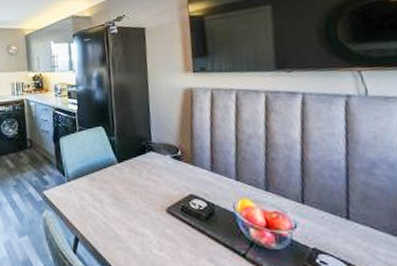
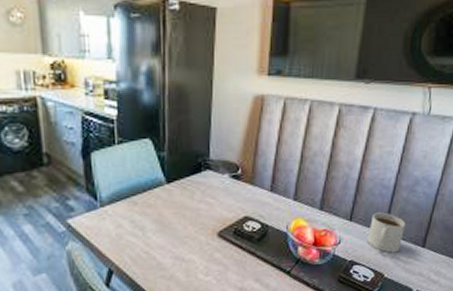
mug: none [327,196,374,243] -> present [367,212,405,253]

